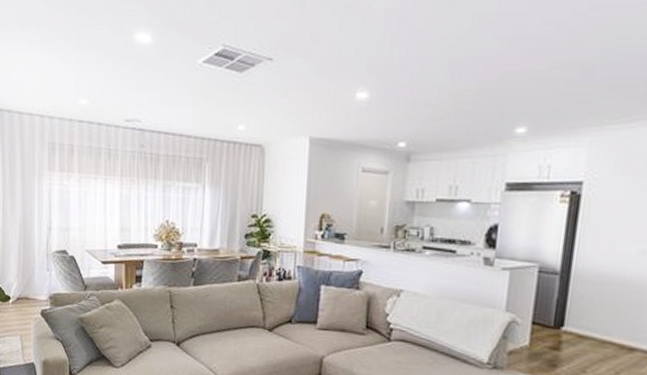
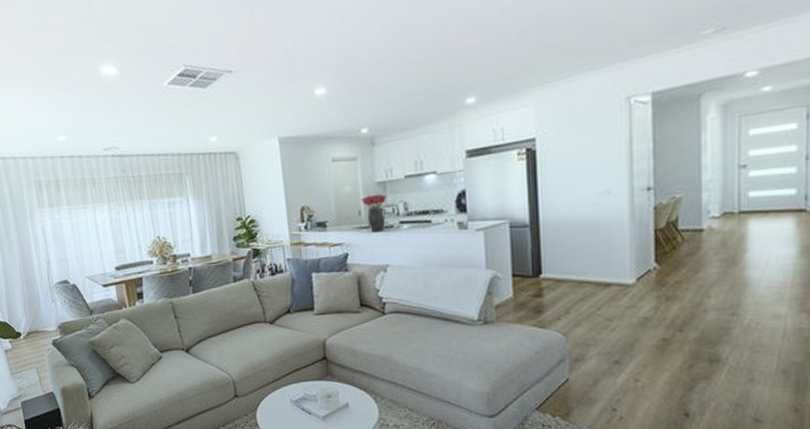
bouquet: none [386,213,414,254] -> present [361,194,387,233]

